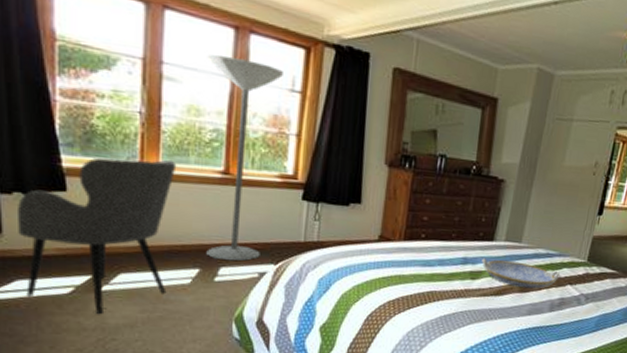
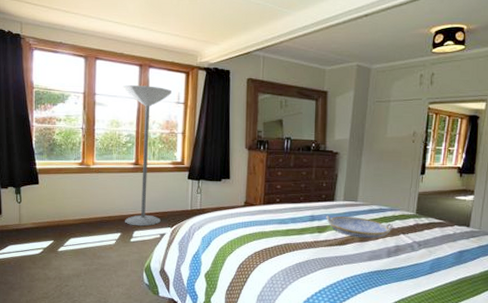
armchair: present [18,157,177,315] -> none [11,158,105,268]

